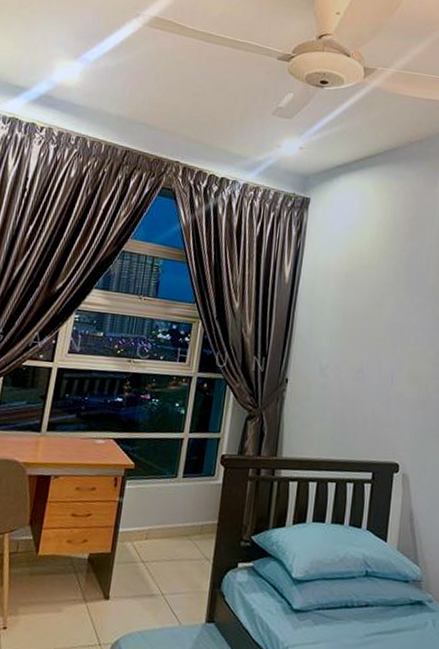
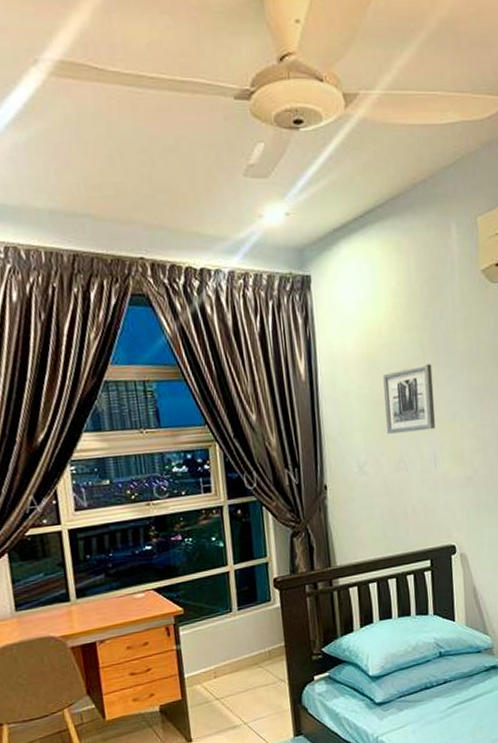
wall art: none [351,289,403,349] -> present [383,364,435,434]

